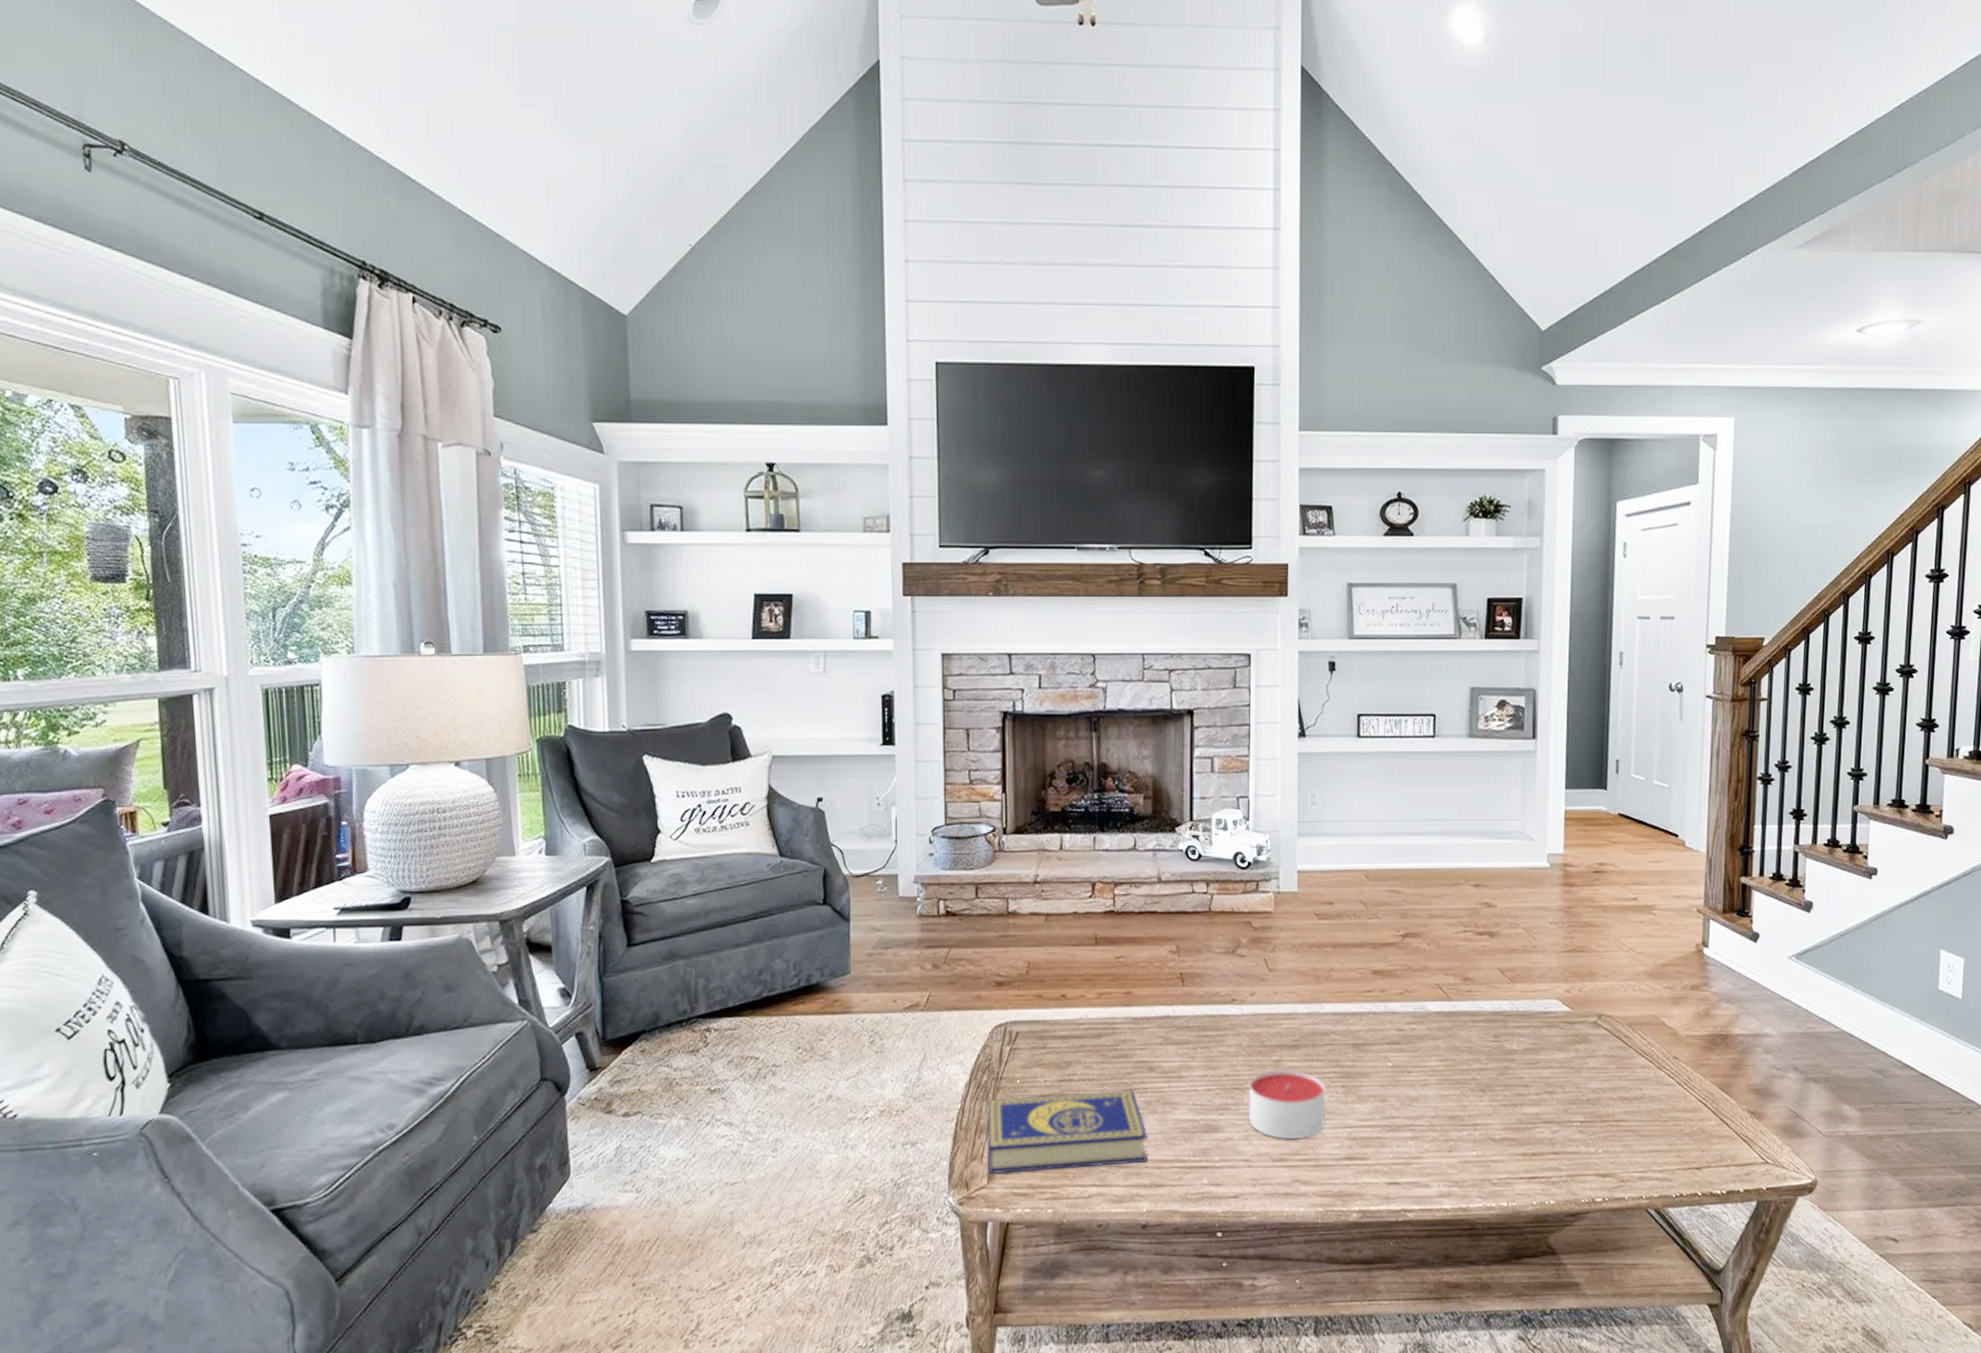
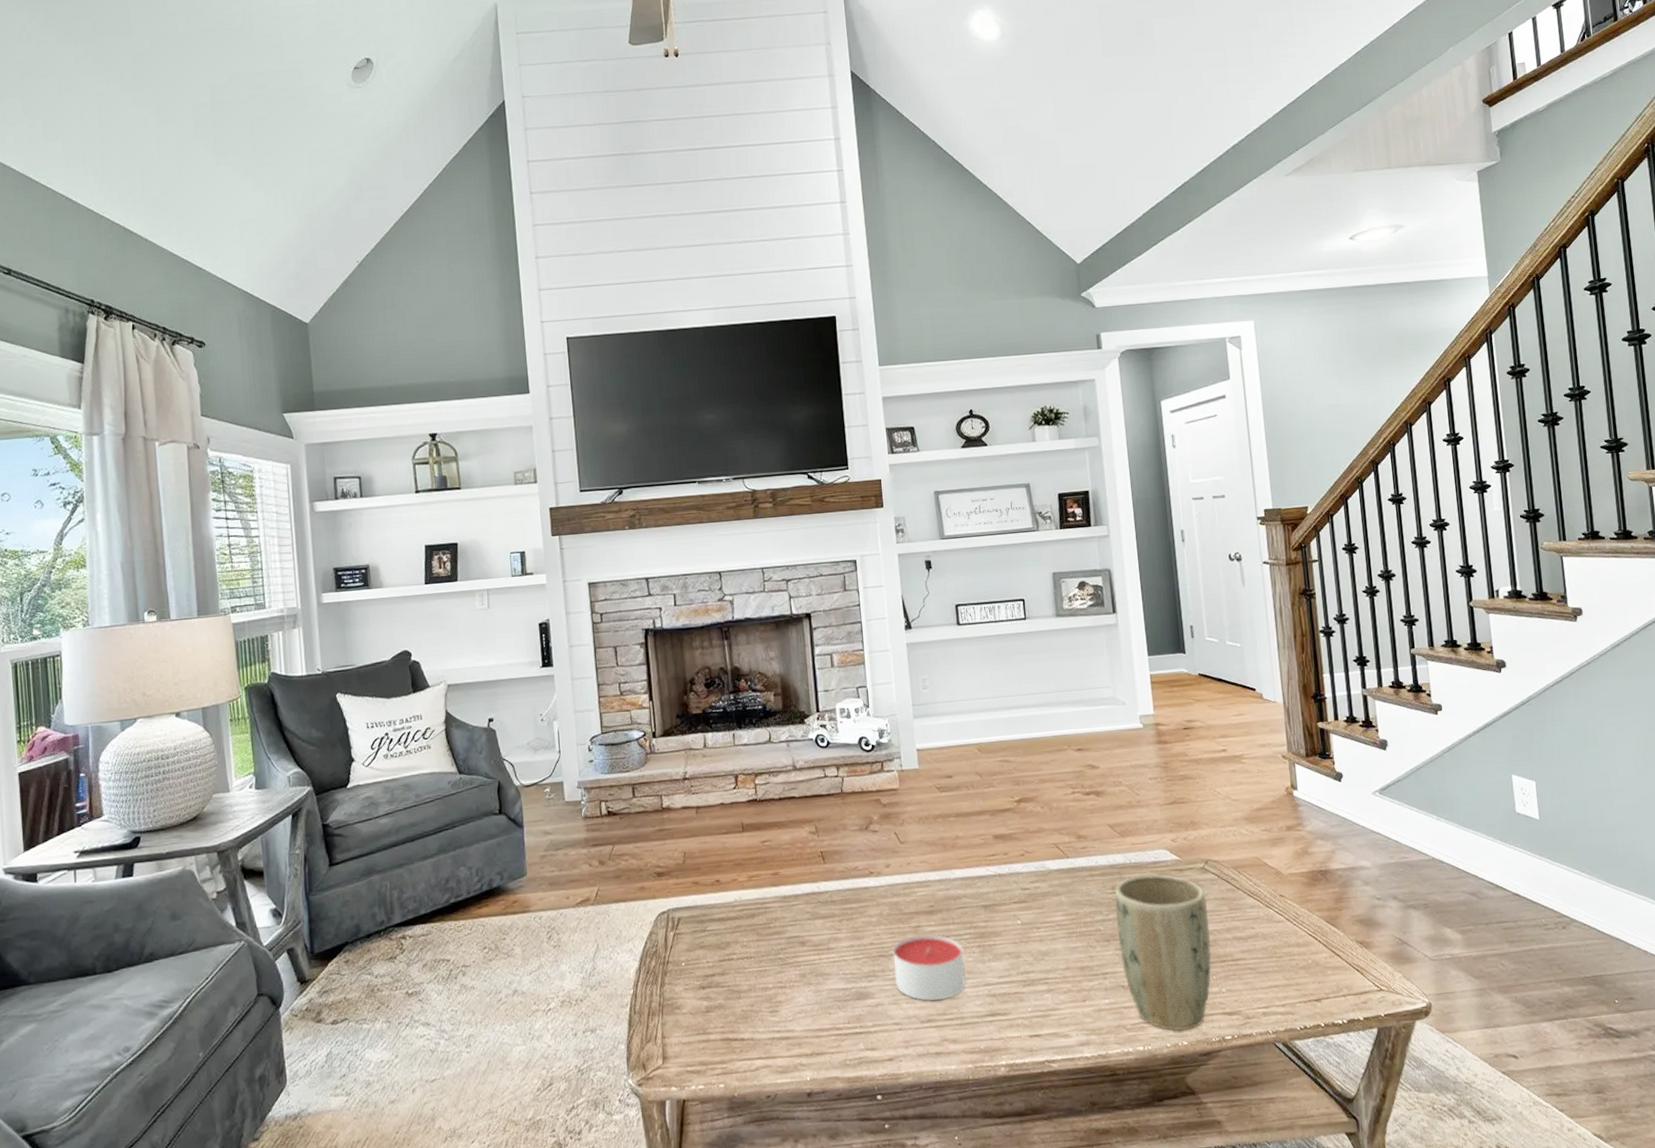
book: present [980,1090,1148,1175] -> none [651,964,808,1055]
plant pot: none [1494,1024,1595,1189] -> present [1115,874,1212,1031]

